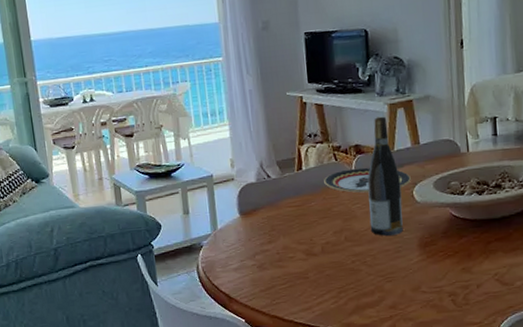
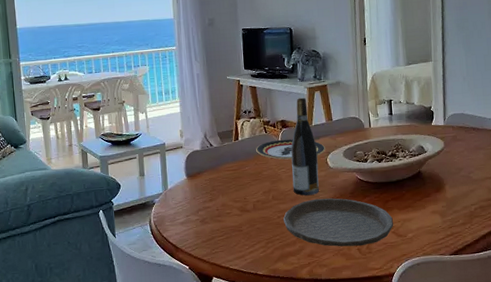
plate: none [359,239,497,298] -> present [283,198,393,247]

